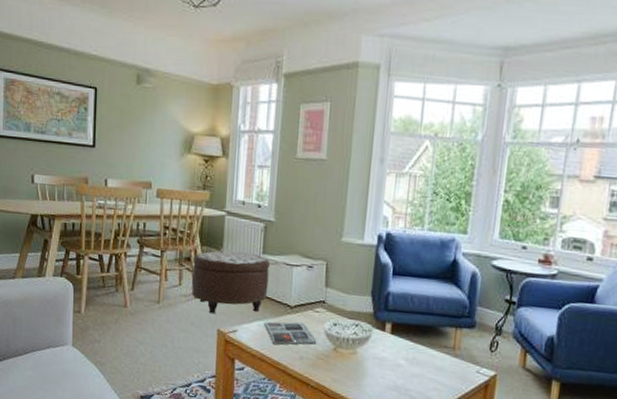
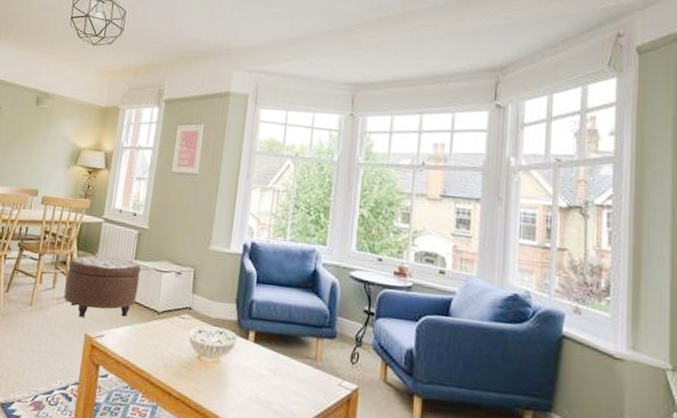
magazine: present [264,321,317,345] -> none [131,327,182,352]

